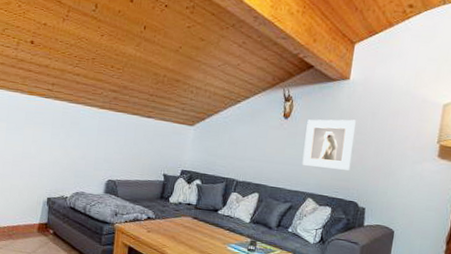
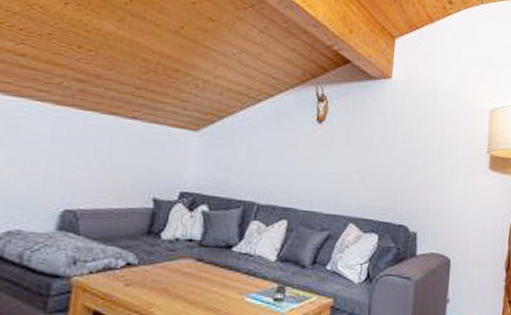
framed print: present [302,119,356,171] -> none [341,124,401,187]

